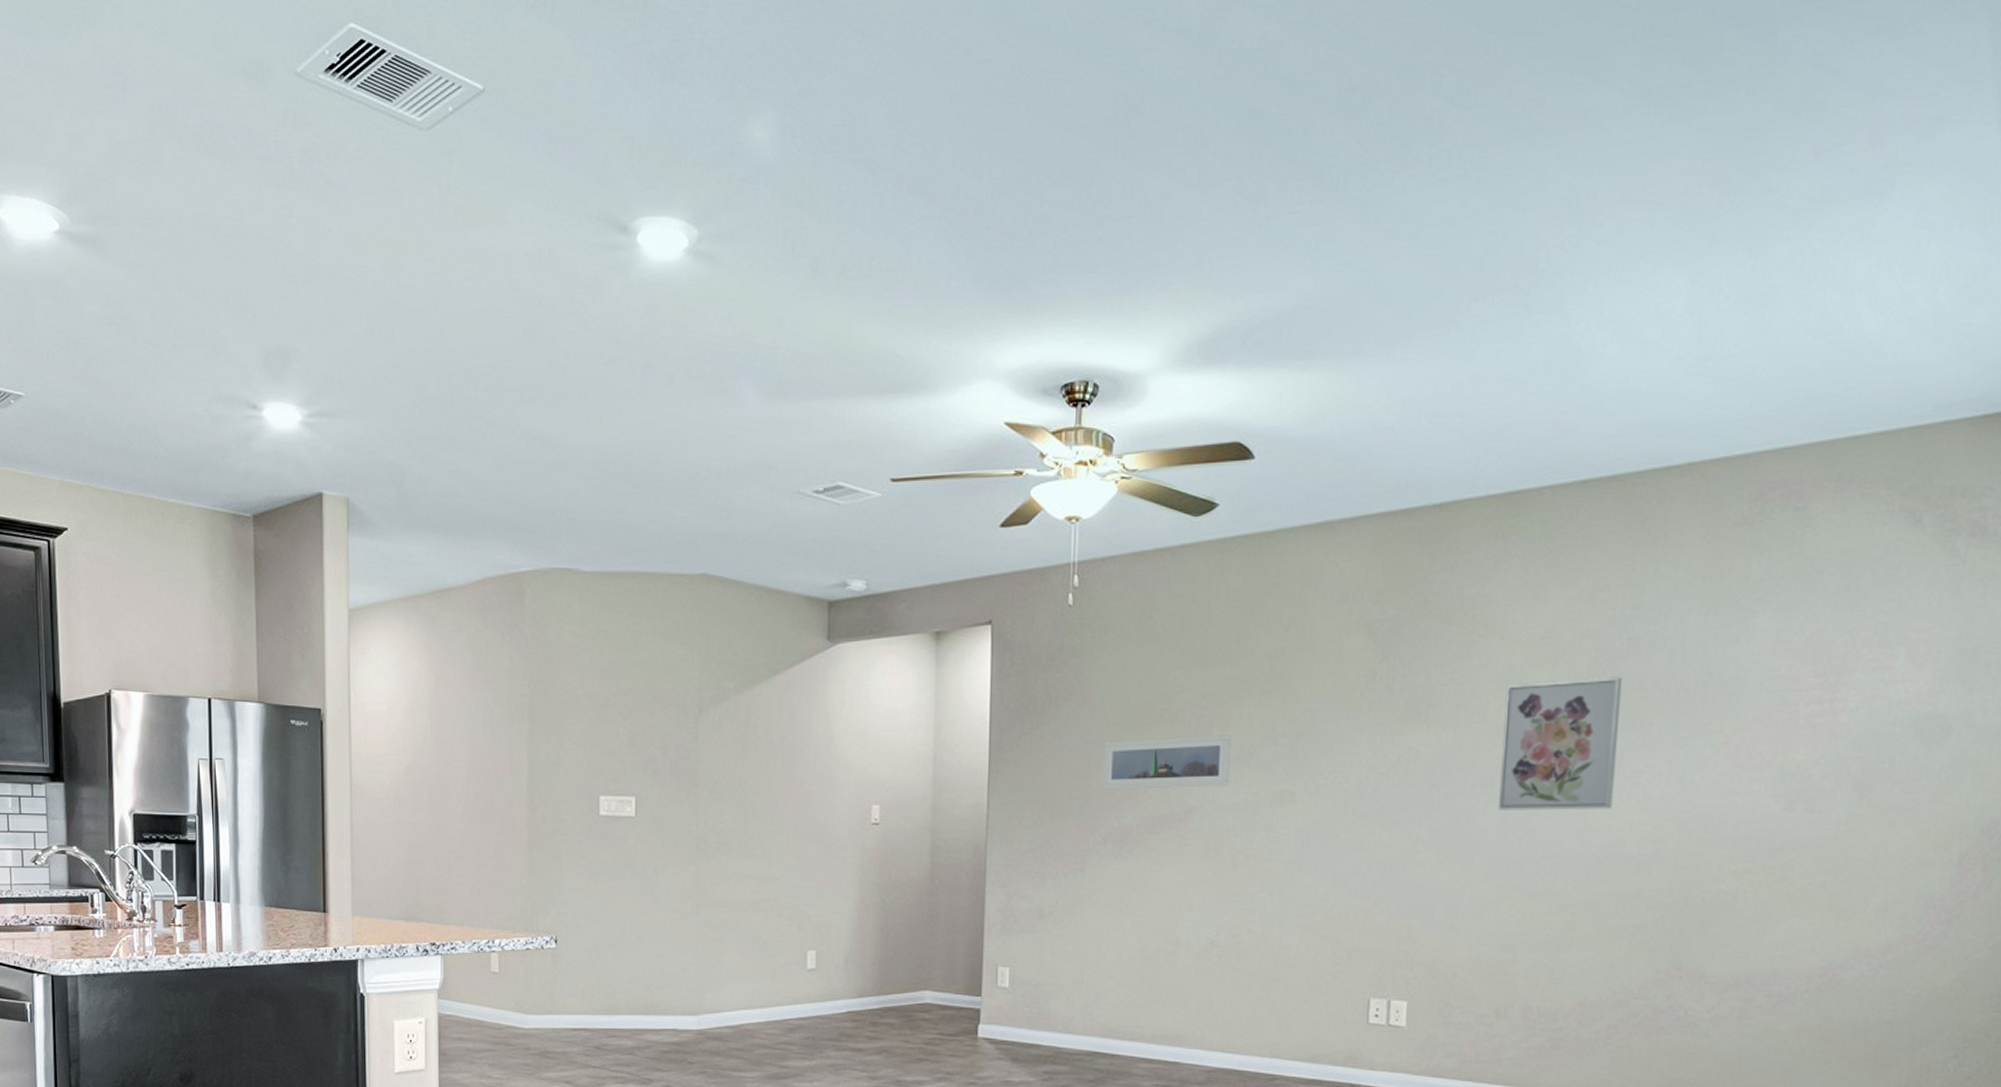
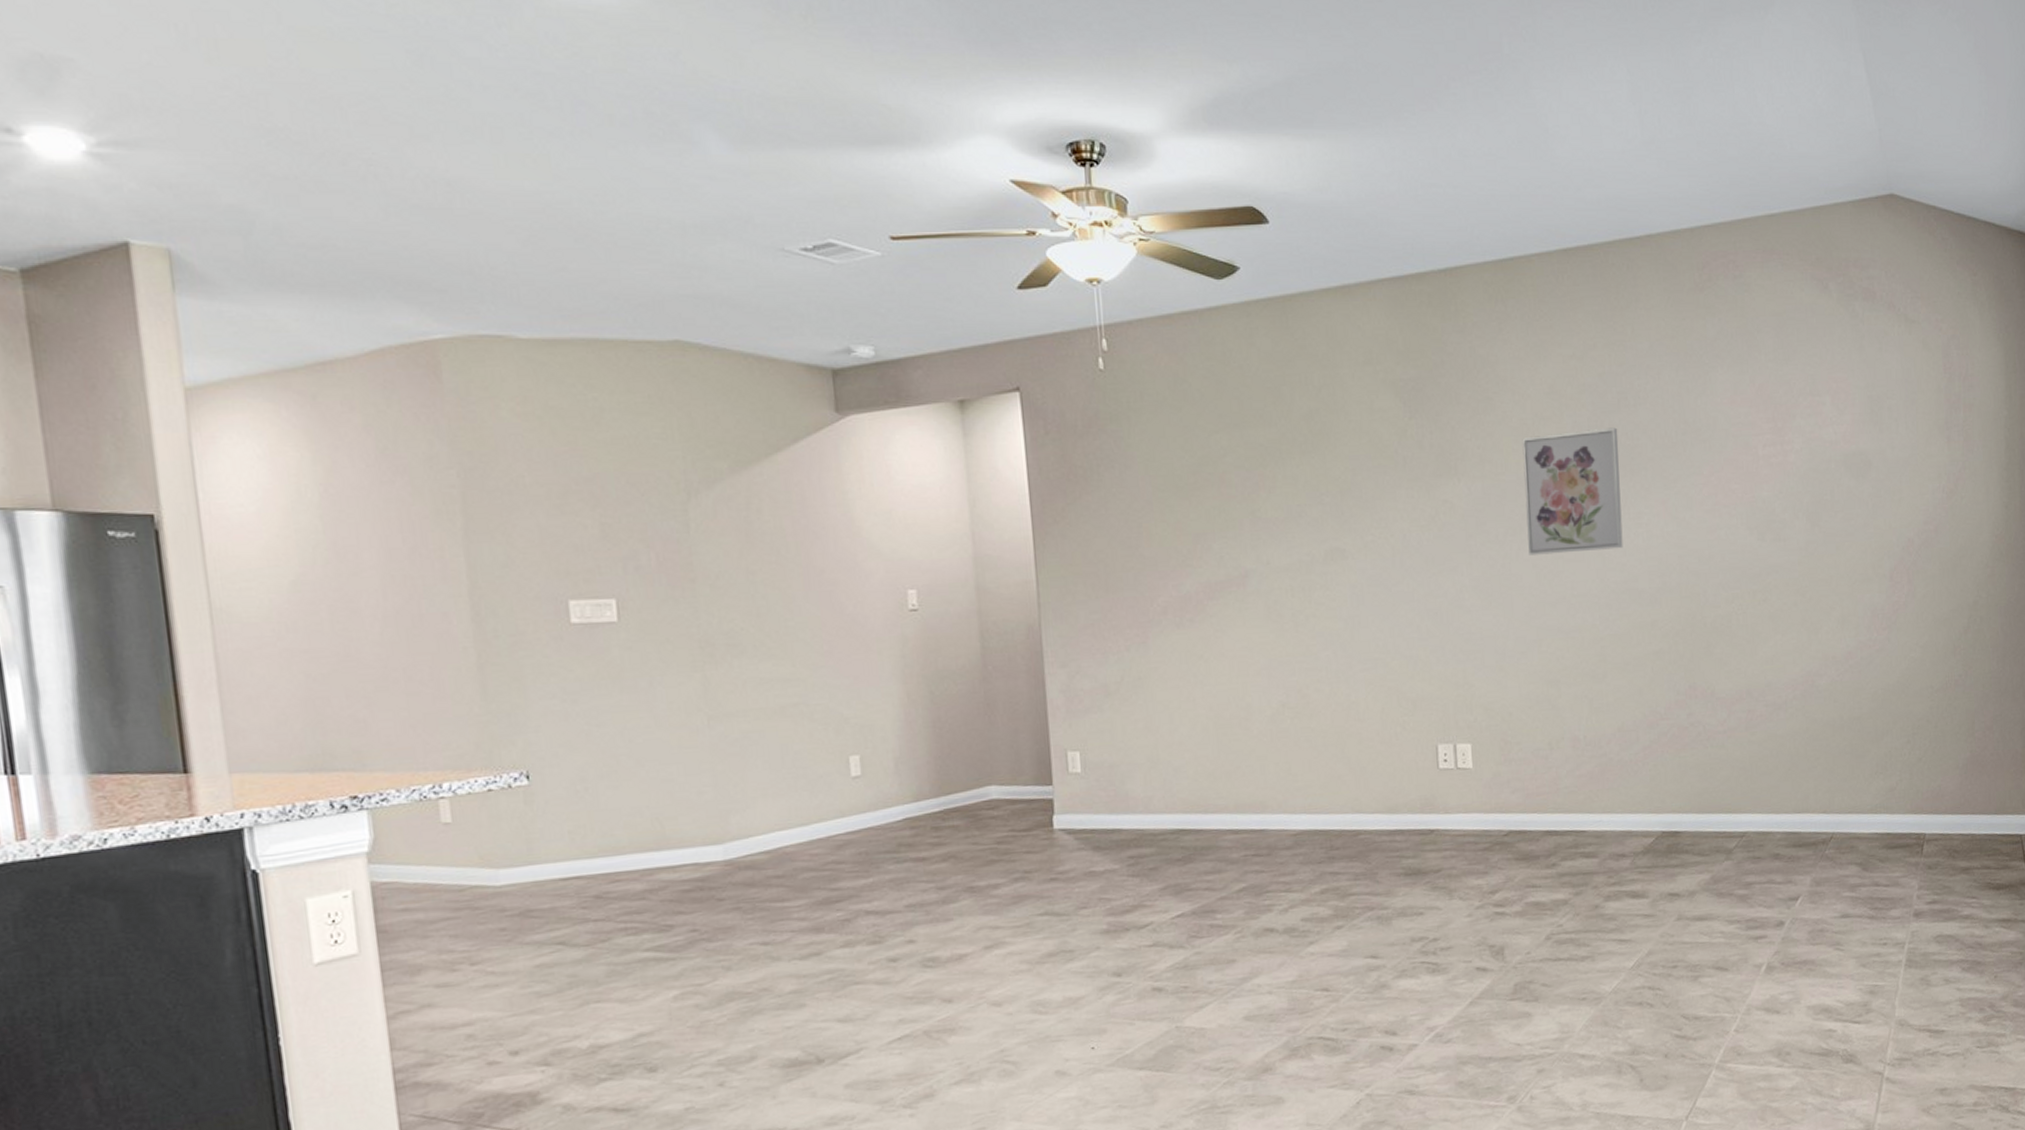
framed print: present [1102,735,1231,789] -> none [1153,496,1282,558]

